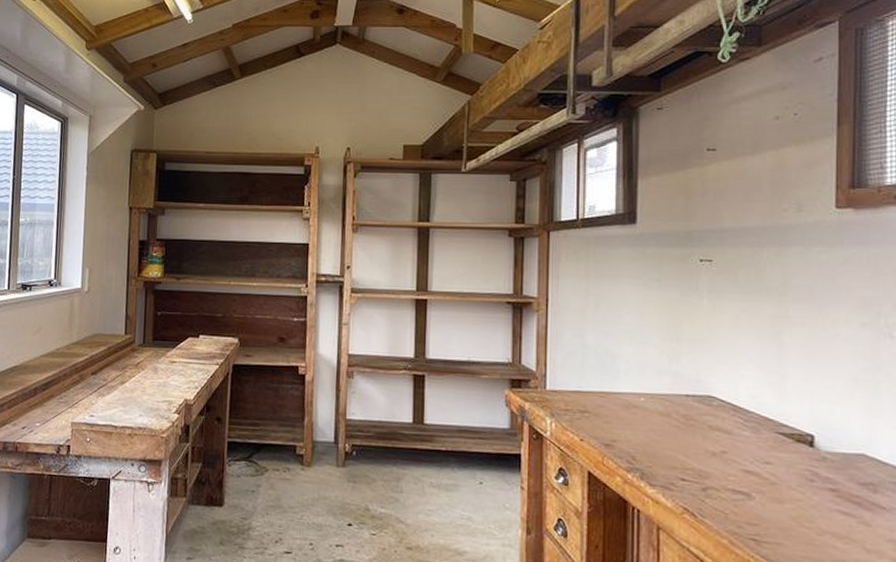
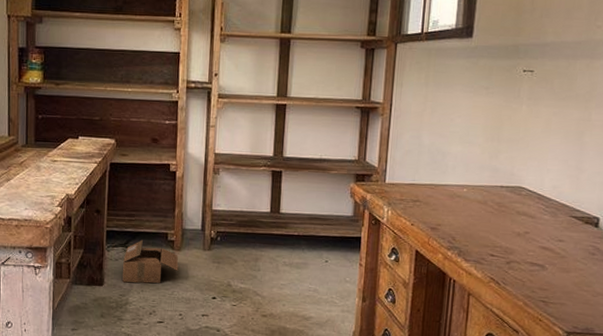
cardboard box: none [245,453,309,506] -> present [122,240,179,284]

